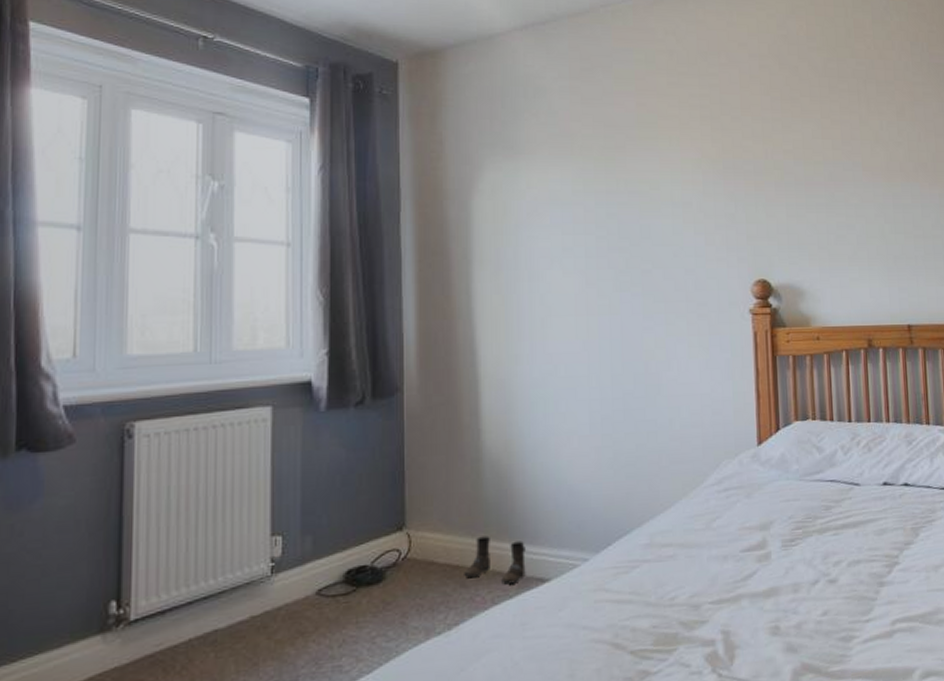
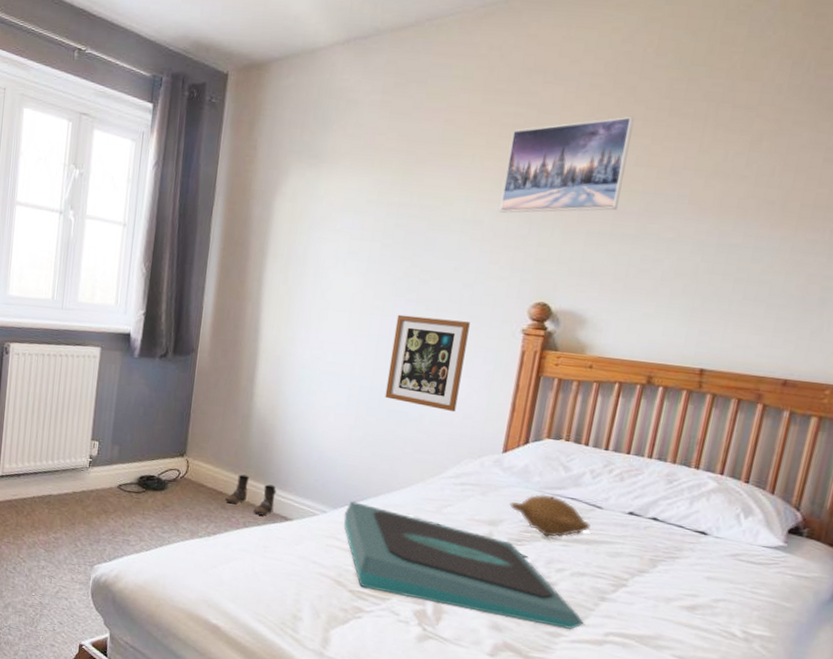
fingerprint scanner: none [607,538,872,644] -> present [343,501,585,630]
picture frame: none [626,309,703,411] -> present [384,314,470,413]
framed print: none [701,93,807,192] -> present [499,116,634,213]
teddy bear: none [776,481,854,530] -> present [509,493,590,538]

